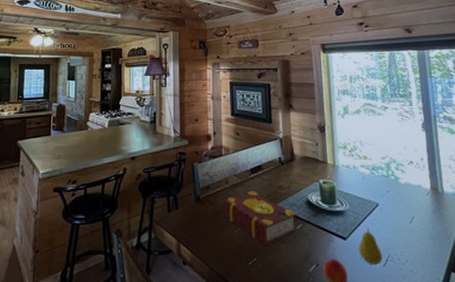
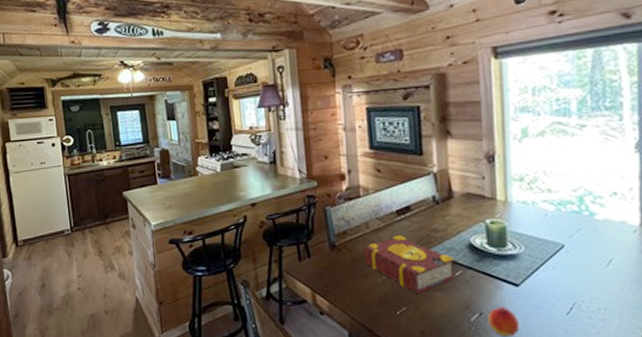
fruit: present [358,228,383,266] -> none [534,273,566,314]

